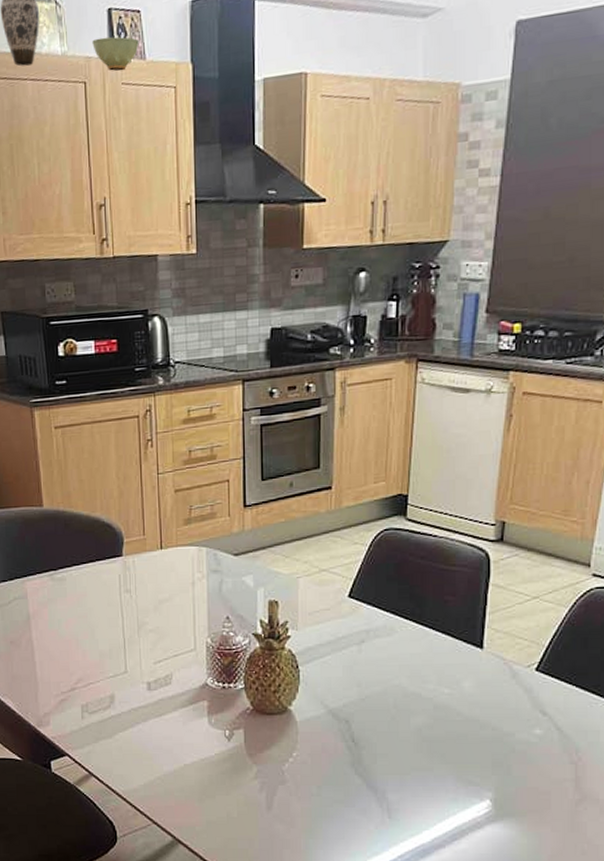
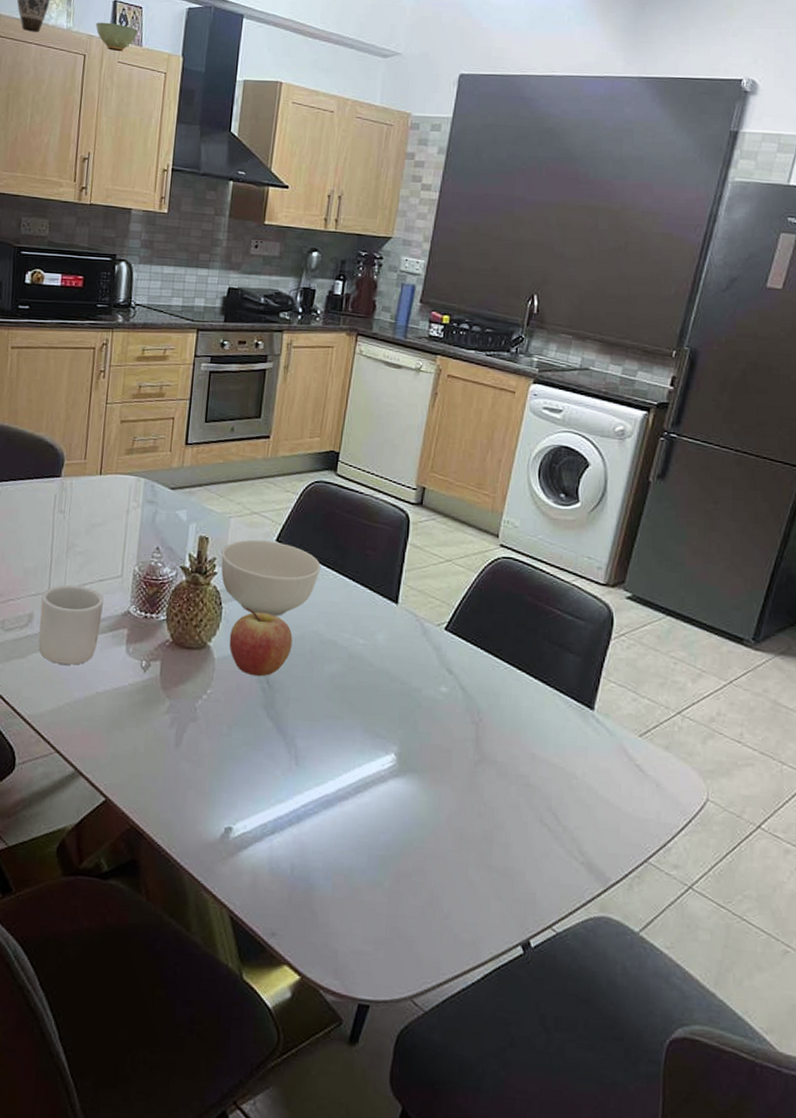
mug: none [120,663,181,740] -> present [38,584,104,665]
bowl: none [293,597,398,674] -> present [221,539,321,616]
fruit: none [310,667,375,736] -> present [229,607,293,677]

